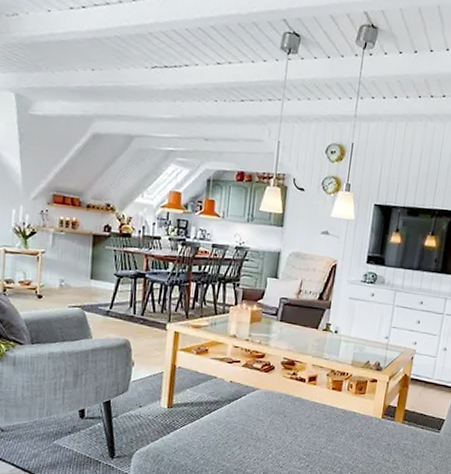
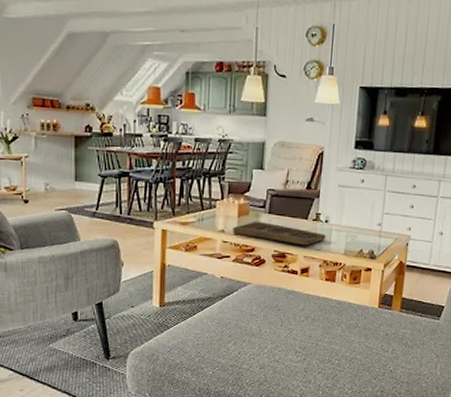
decorative tray: none [244,328,335,355] -> present [233,221,326,246]

